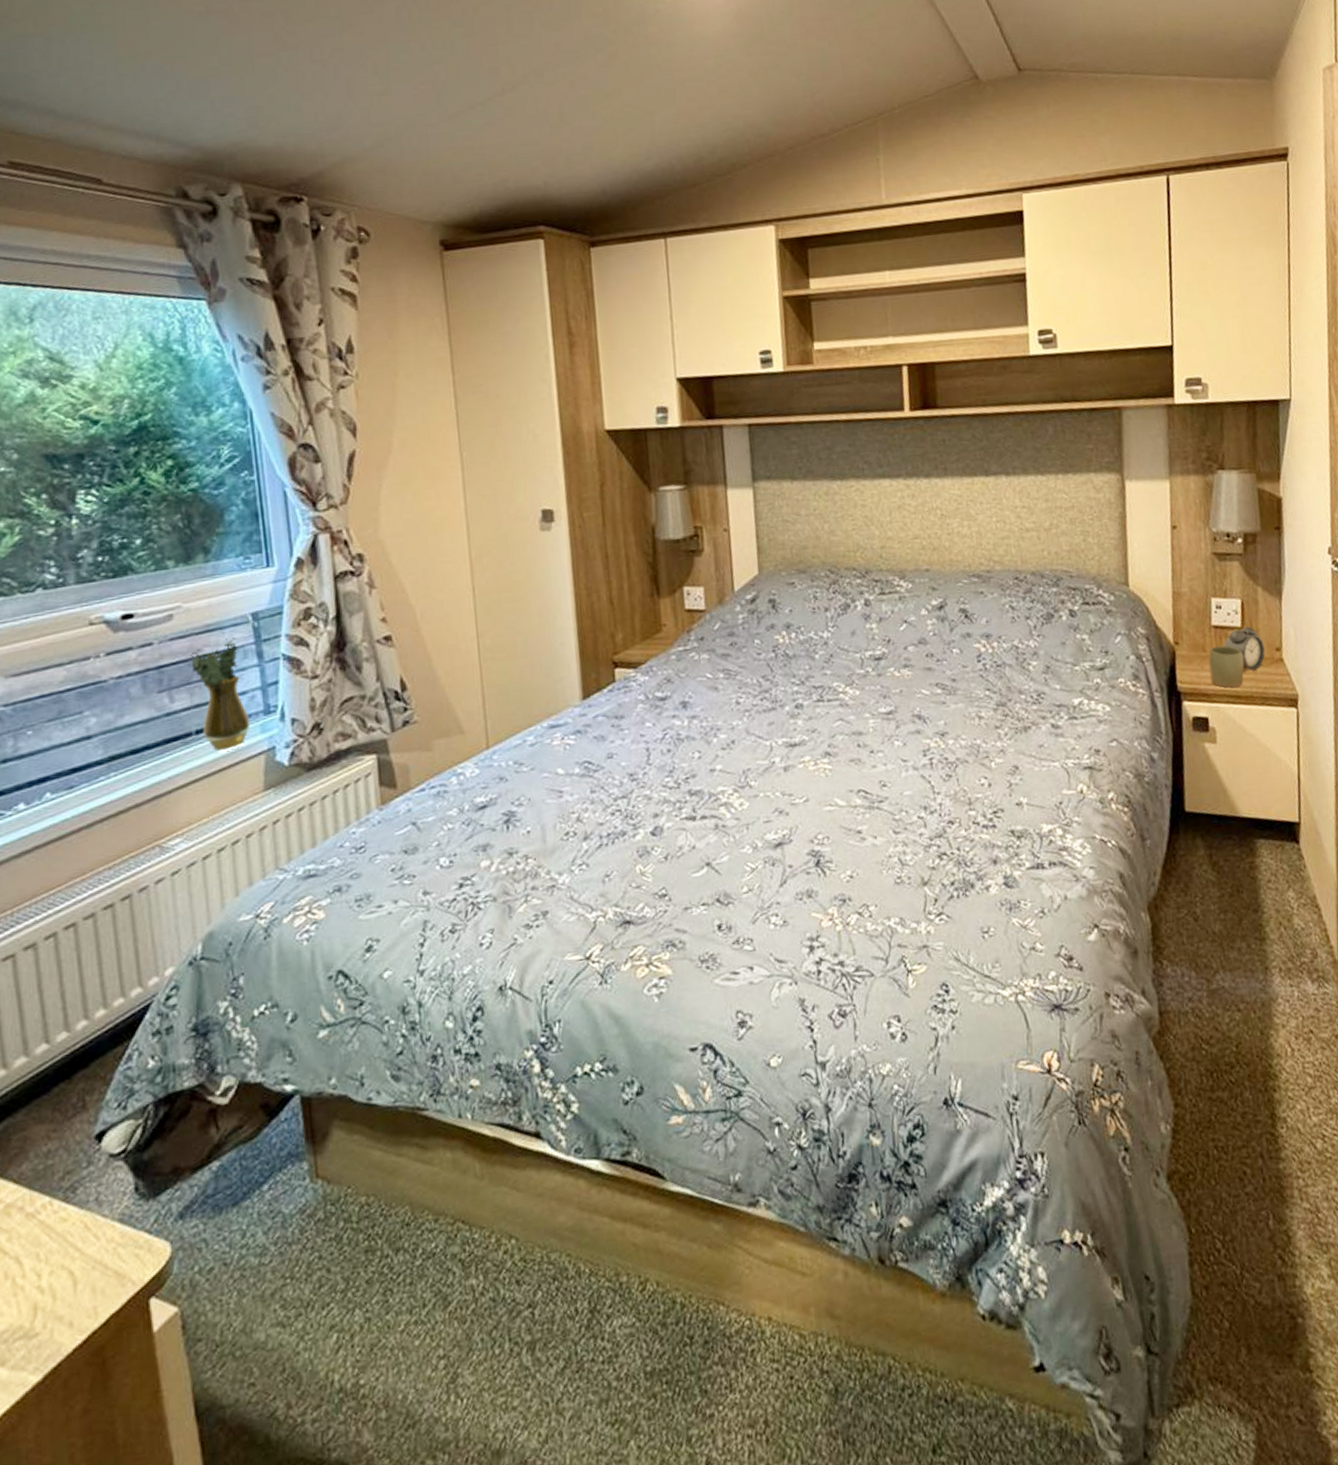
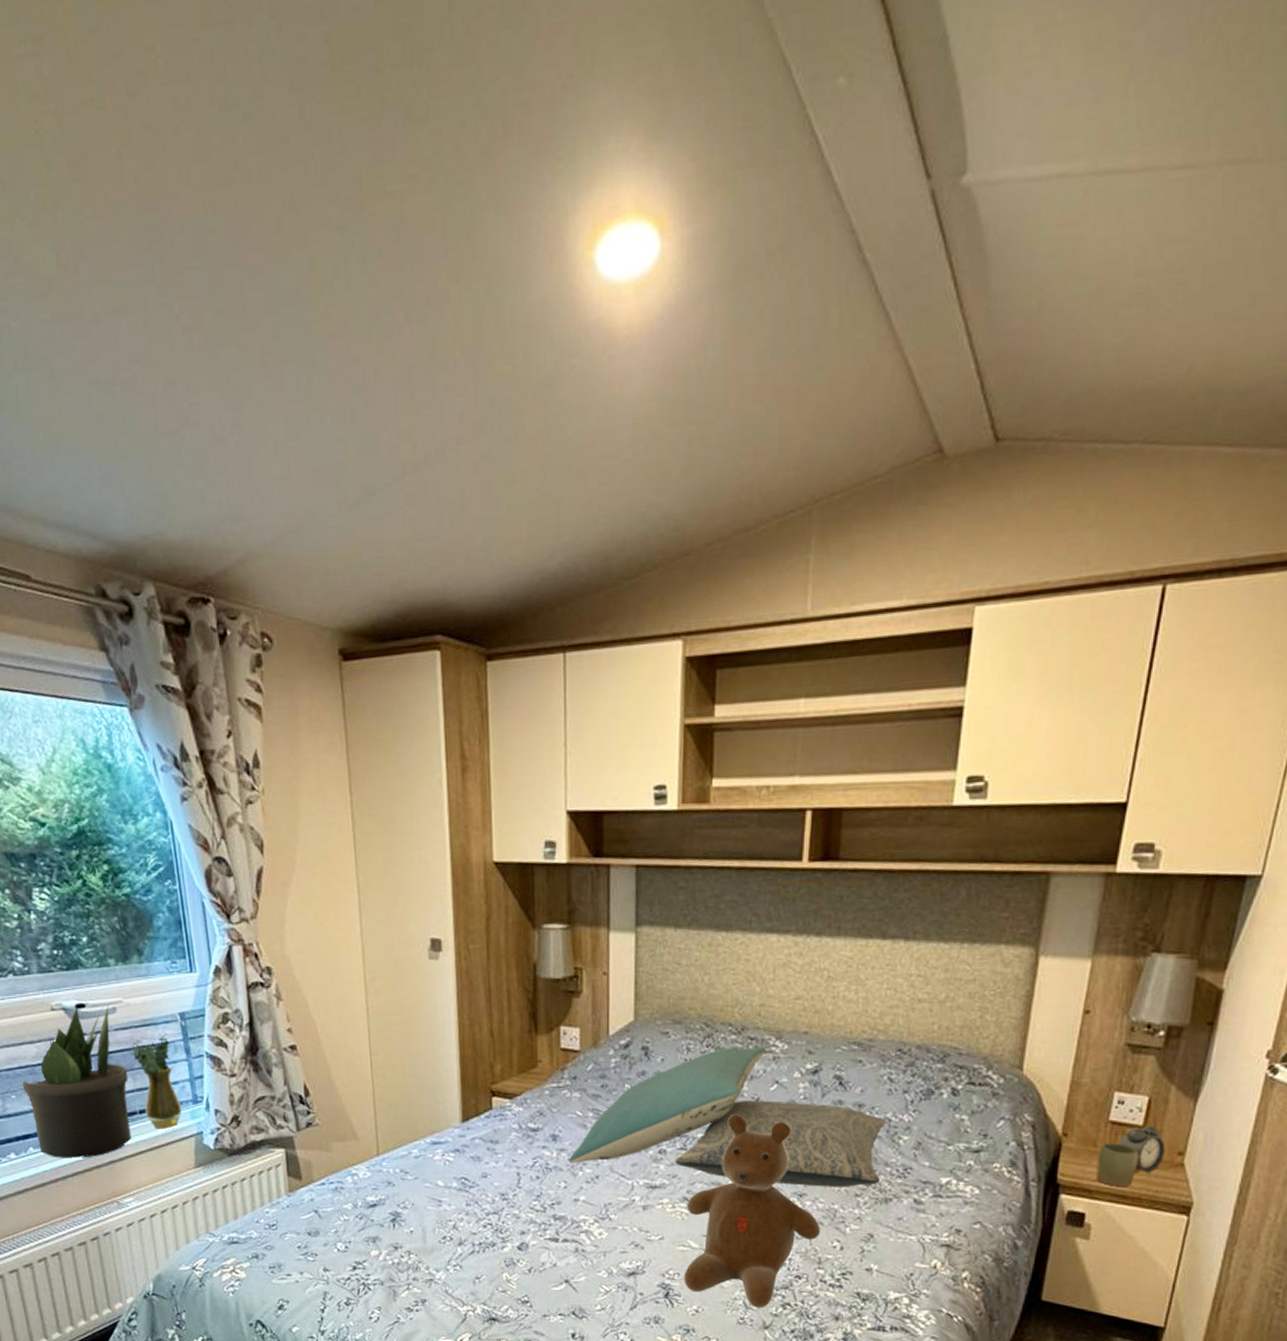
planter: none [41,612,184,802] -> present [20,1004,132,1158]
pillow: none [700,588,891,731] -> present [568,1047,766,1164]
pillow: none [813,638,1017,726] -> present [675,1100,886,1187]
stuffed bear: none [829,658,967,864] -> present [684,1114,821,1308]

